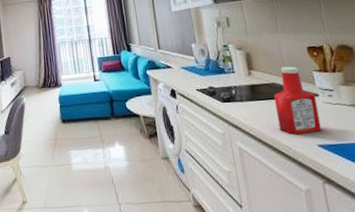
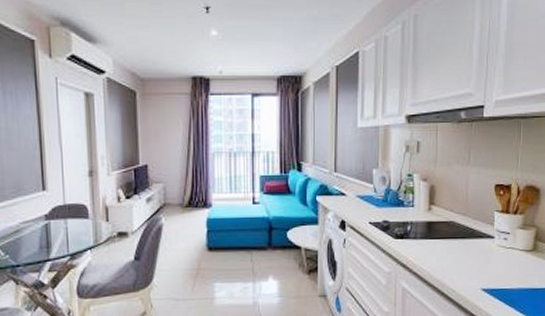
ketchup bottle: present [274,66,322,135] -> none [448,204,492,277]

